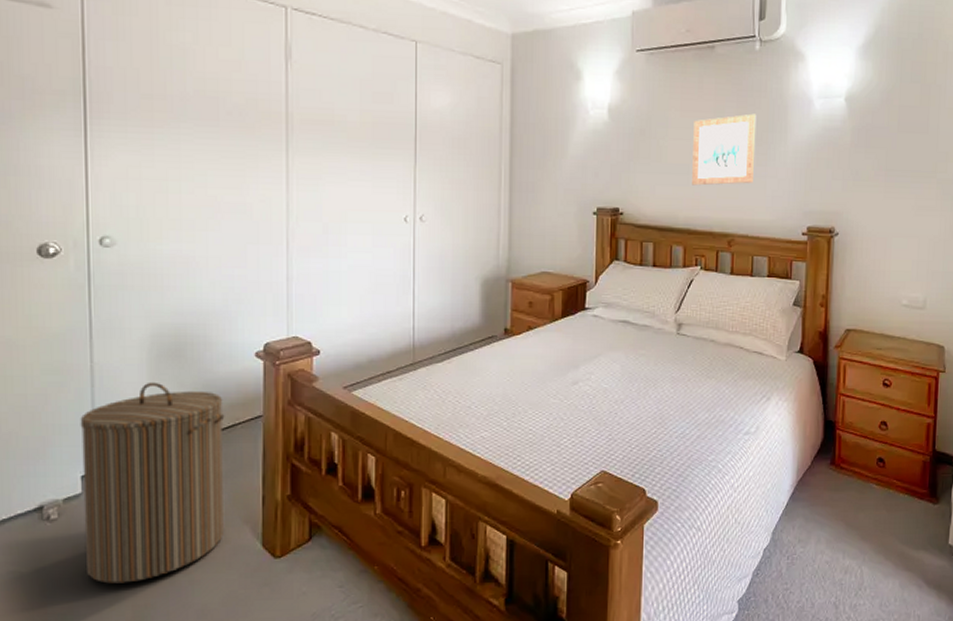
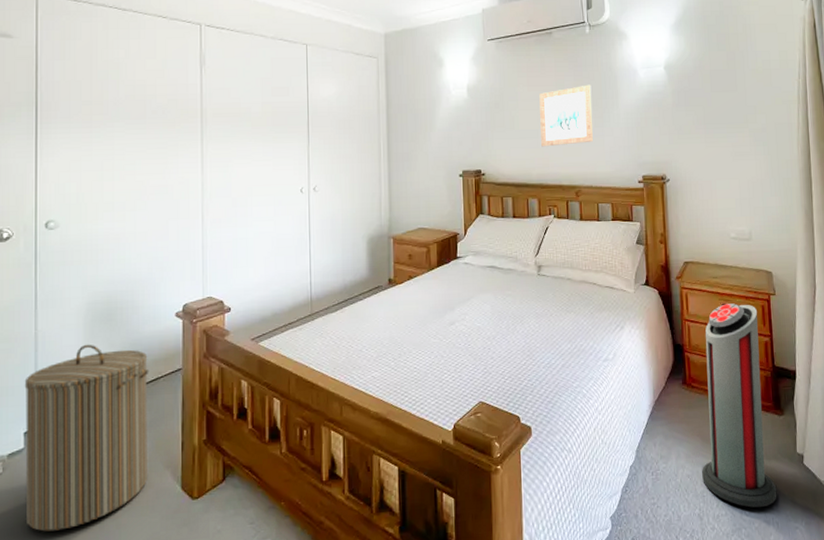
air purifier: none [842,379,923,600] -> present [702,303,777,508]

